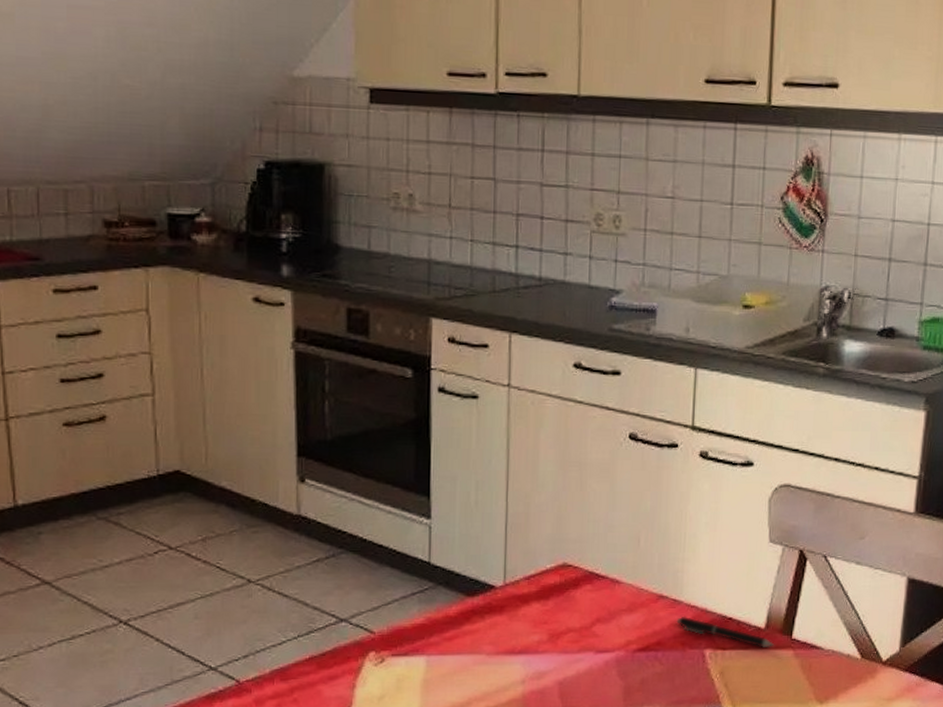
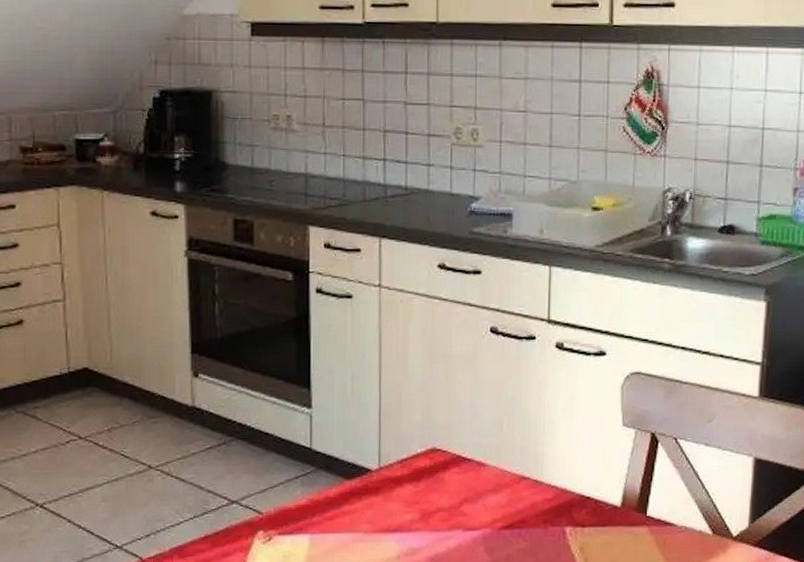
pen: present [676,616,776,648] -> none [538,495,632,525]

